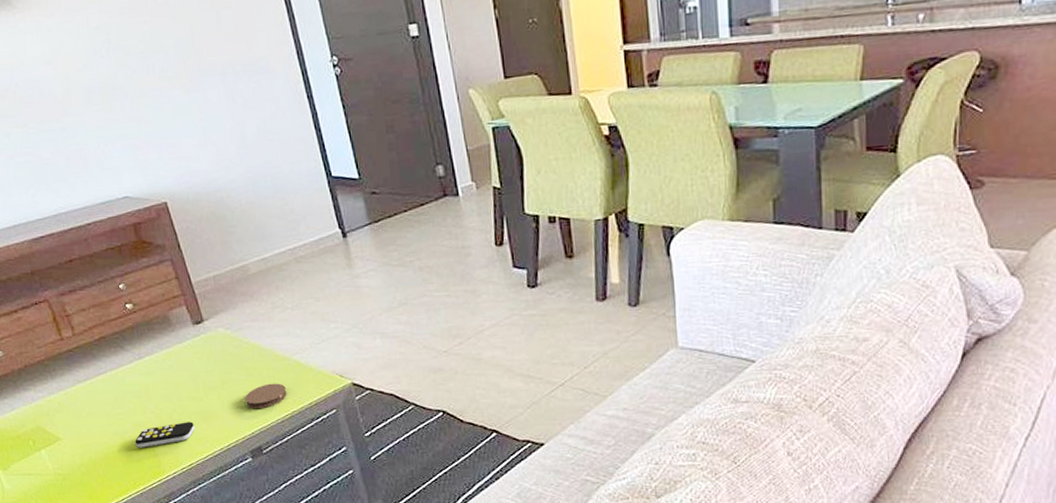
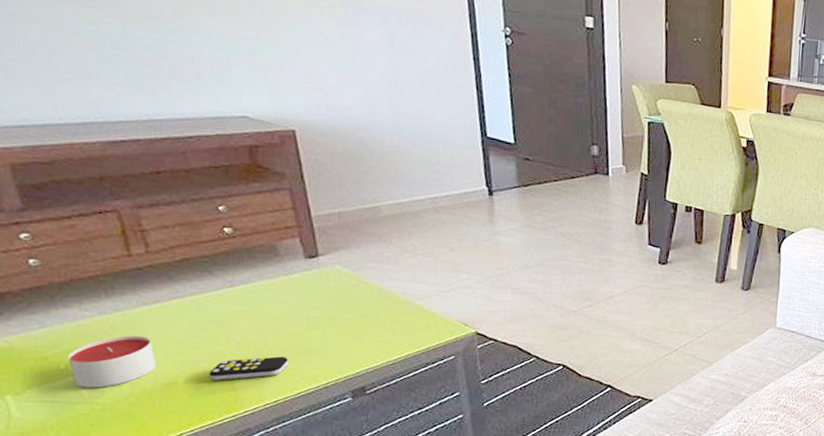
candle: none [33,411,95,461] -> present [67,336,156,388]
coaster: present [245,383,287,409] -> none [354,325,404,350]

